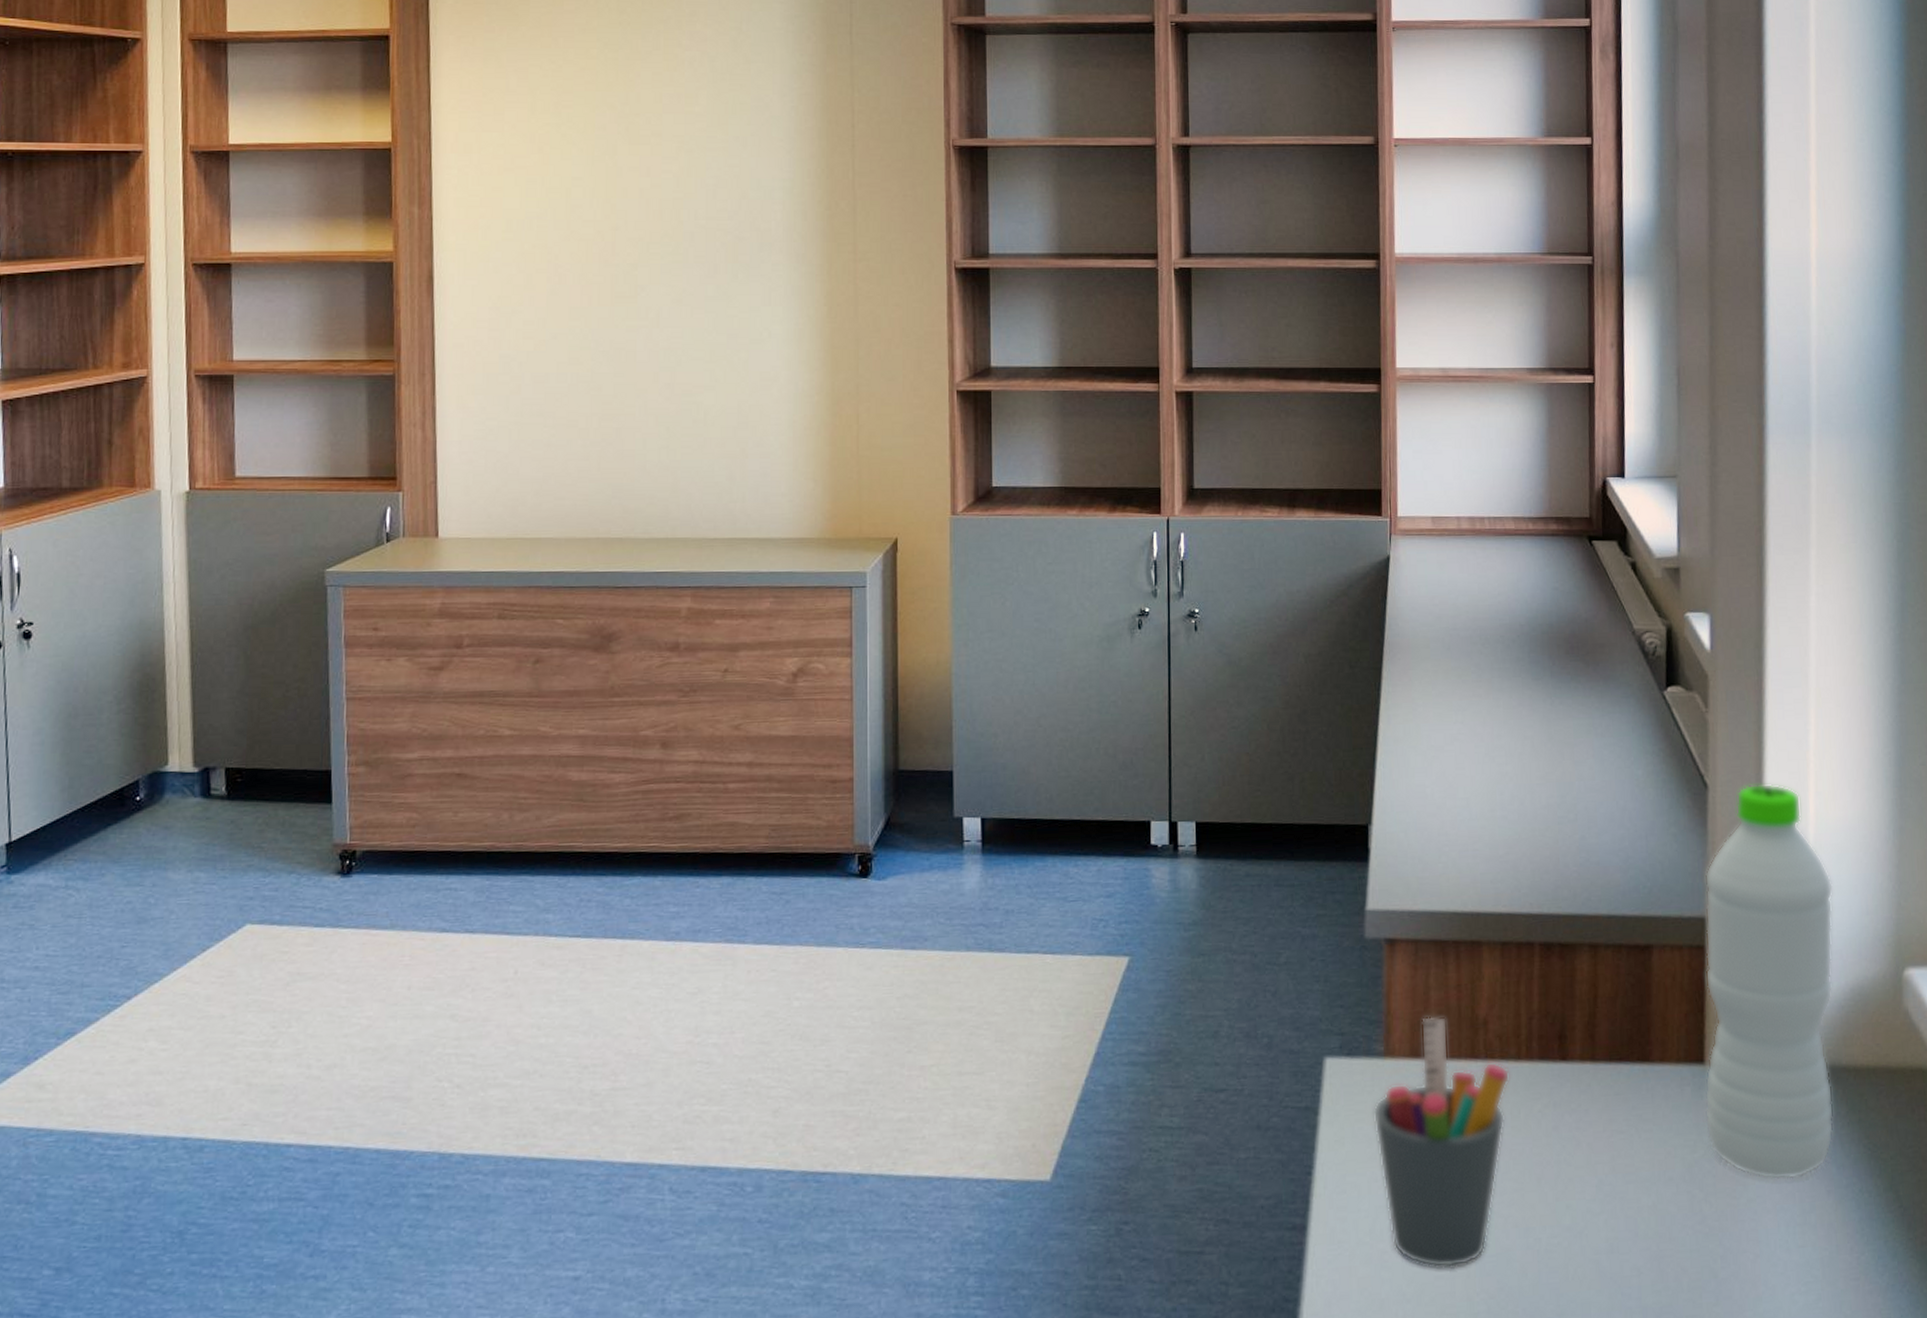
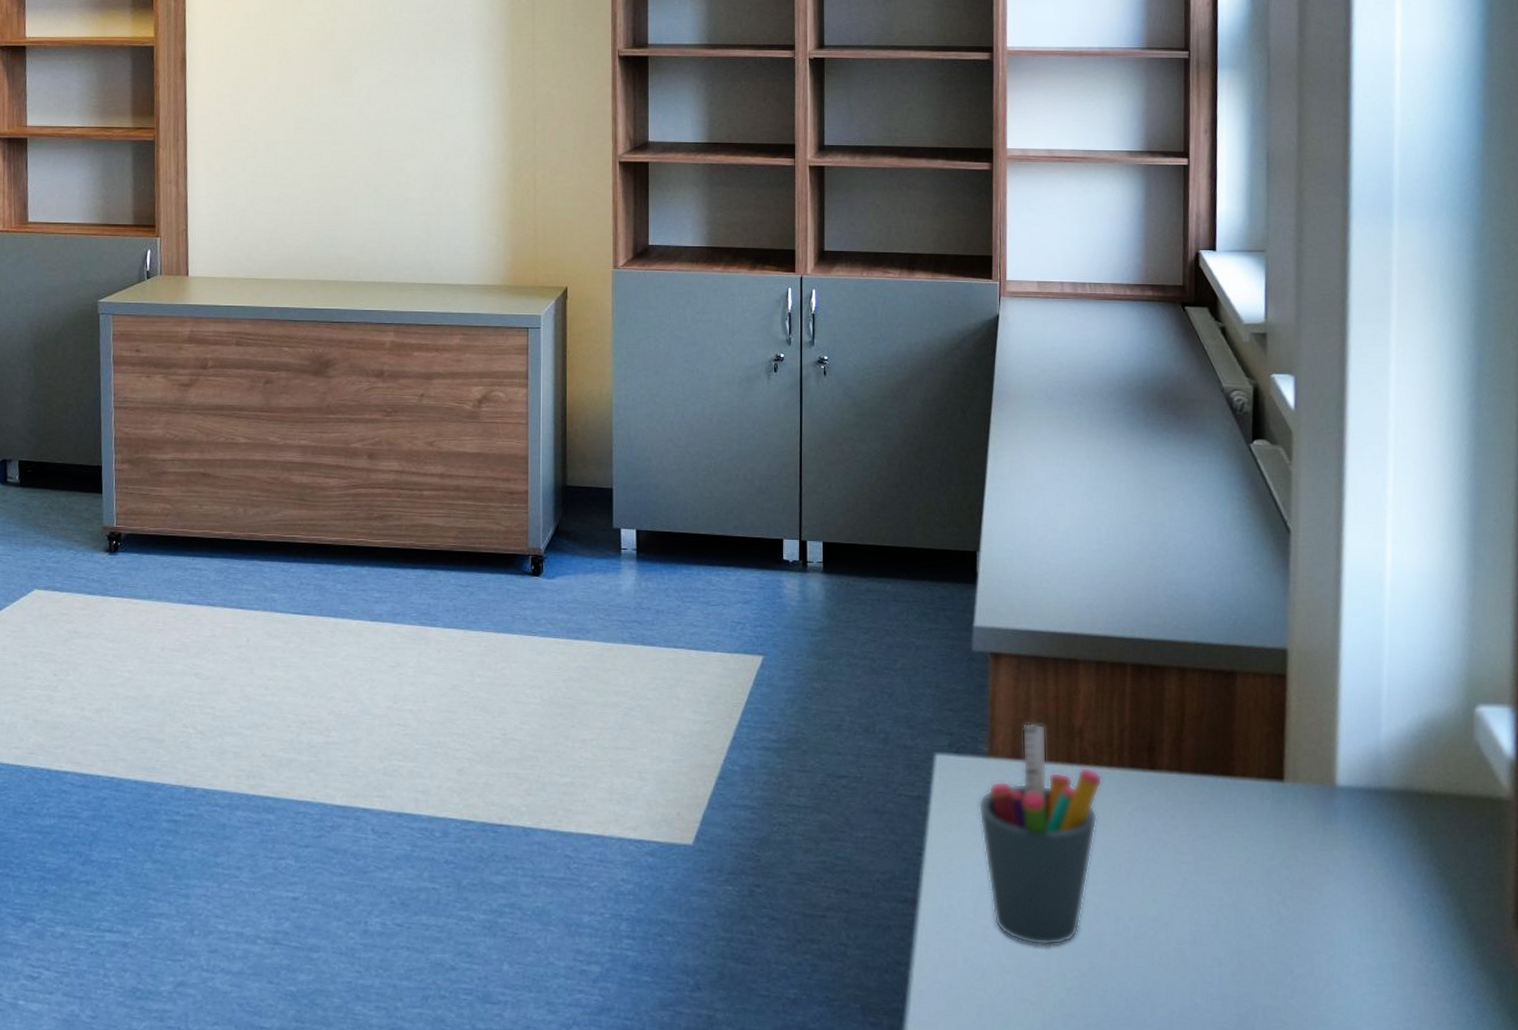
water bottle: present [1704,783,1834,1181] -> none [1283,531,1408,890]

